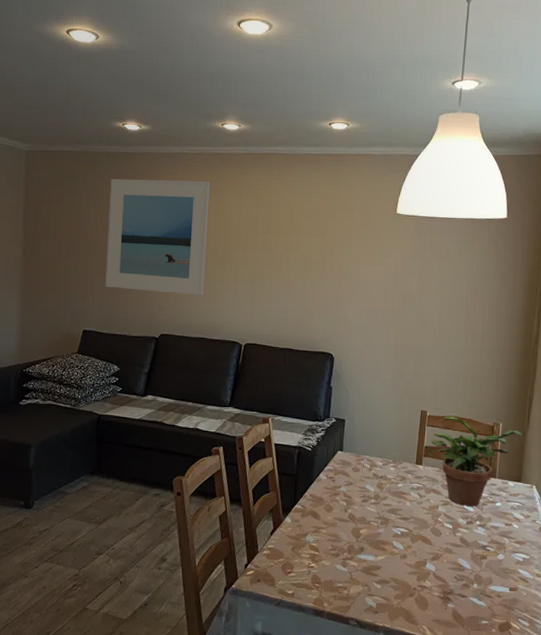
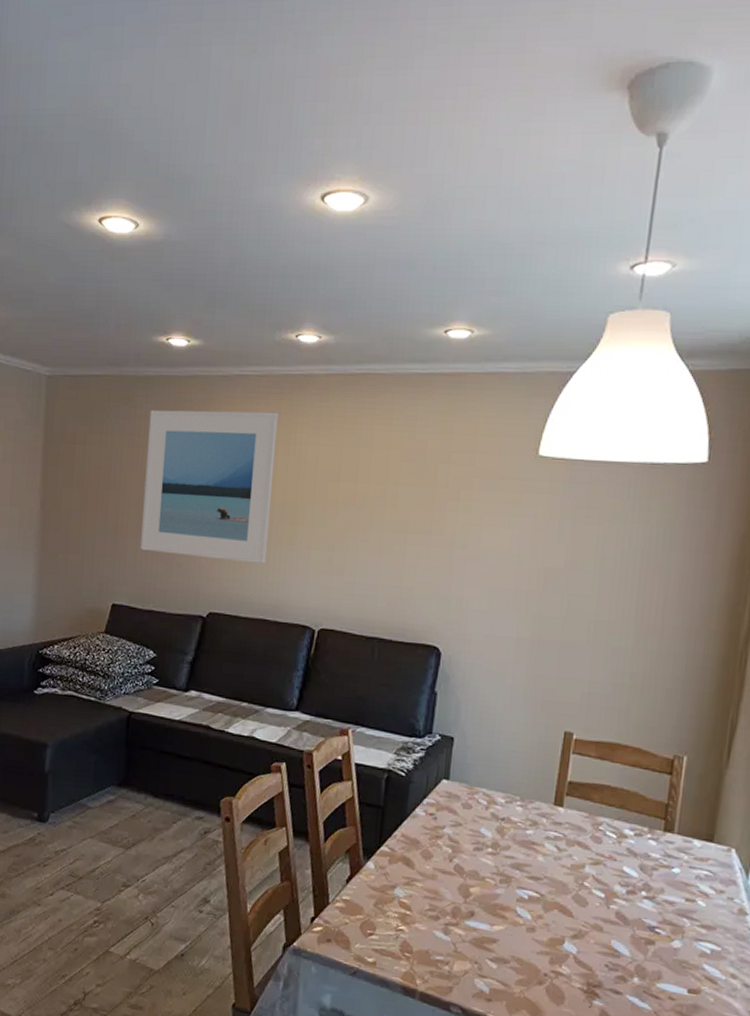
potted plant: present [431,416,522,506] -> none [578,741,718,871]

